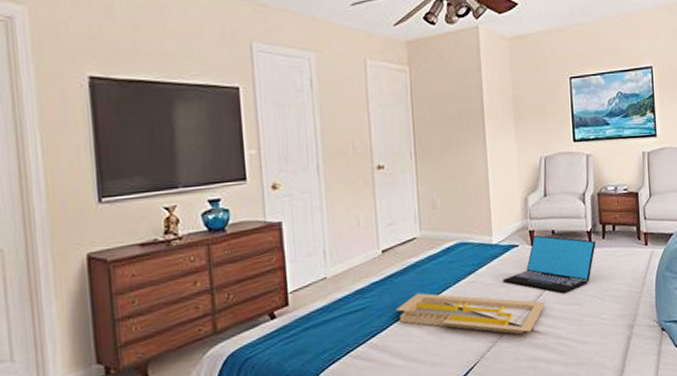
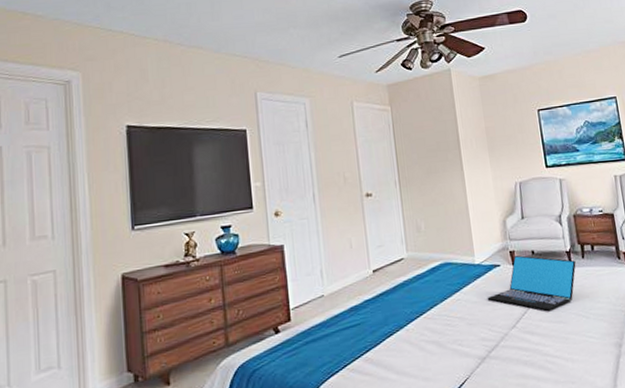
serving tray: present [396,293,546,335] -> none [388,310,531,352]

